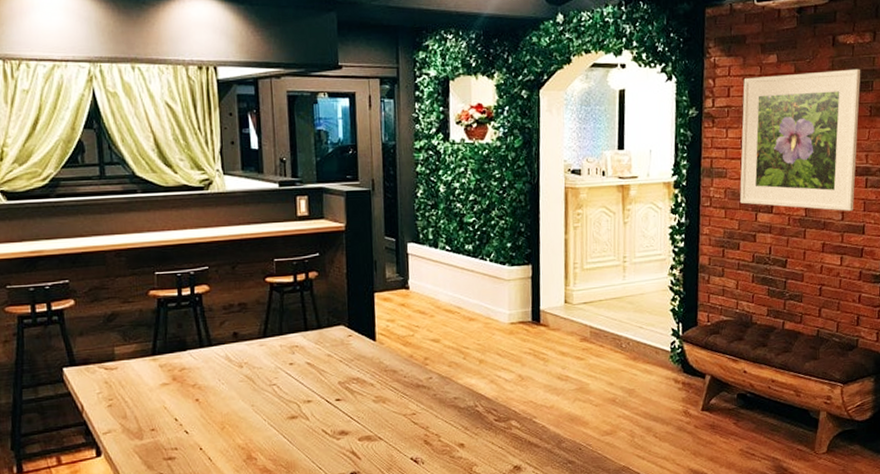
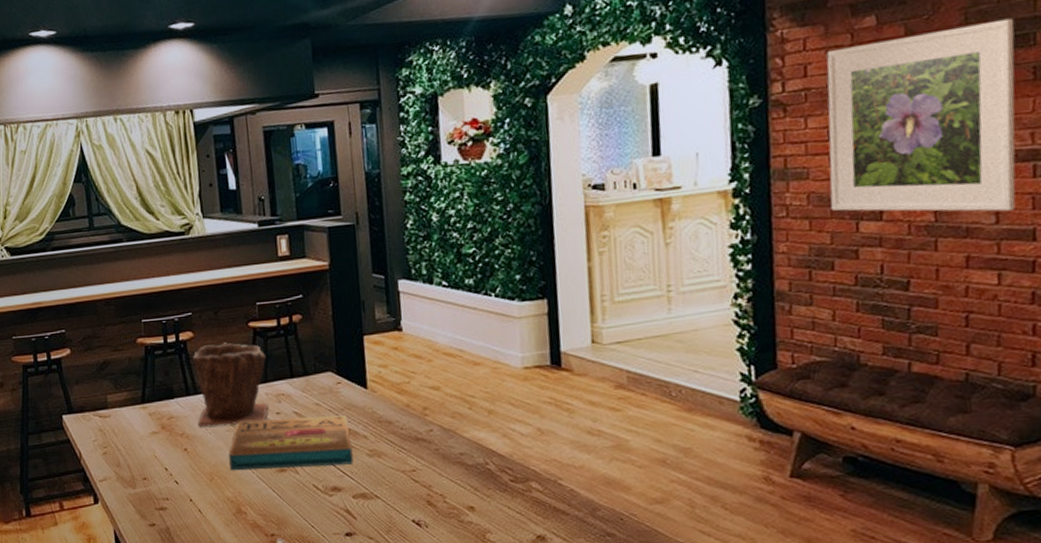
plant pot: none [207,296,283,378] -> present [192,342,269,427]
pizza box: none [241,365,361,418] -> present [229,415,354,470]

